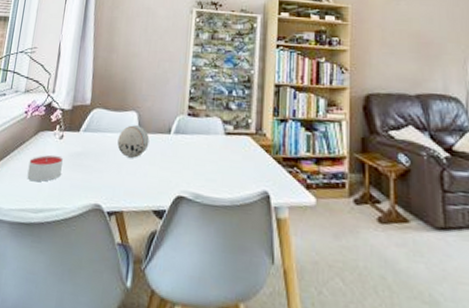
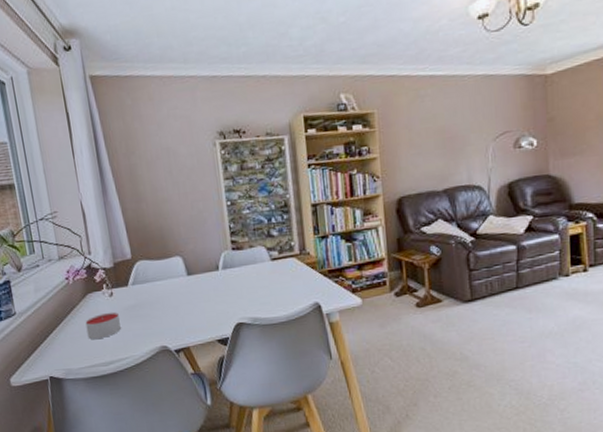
decorative ball: present [117,125,150,158] -> none [168,269,200,300]

